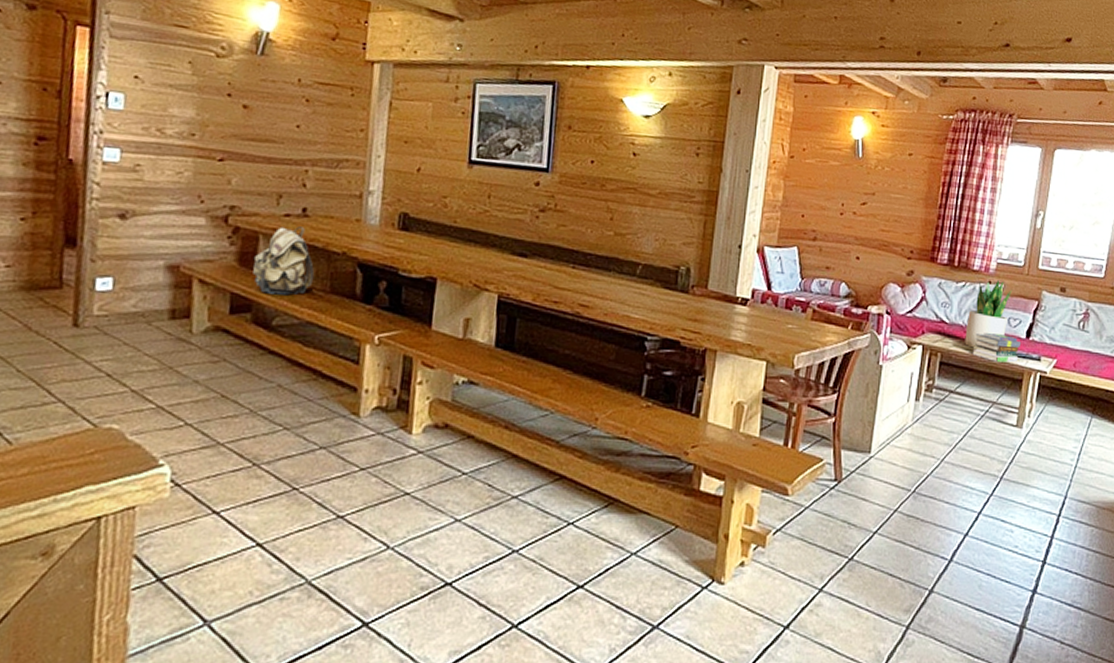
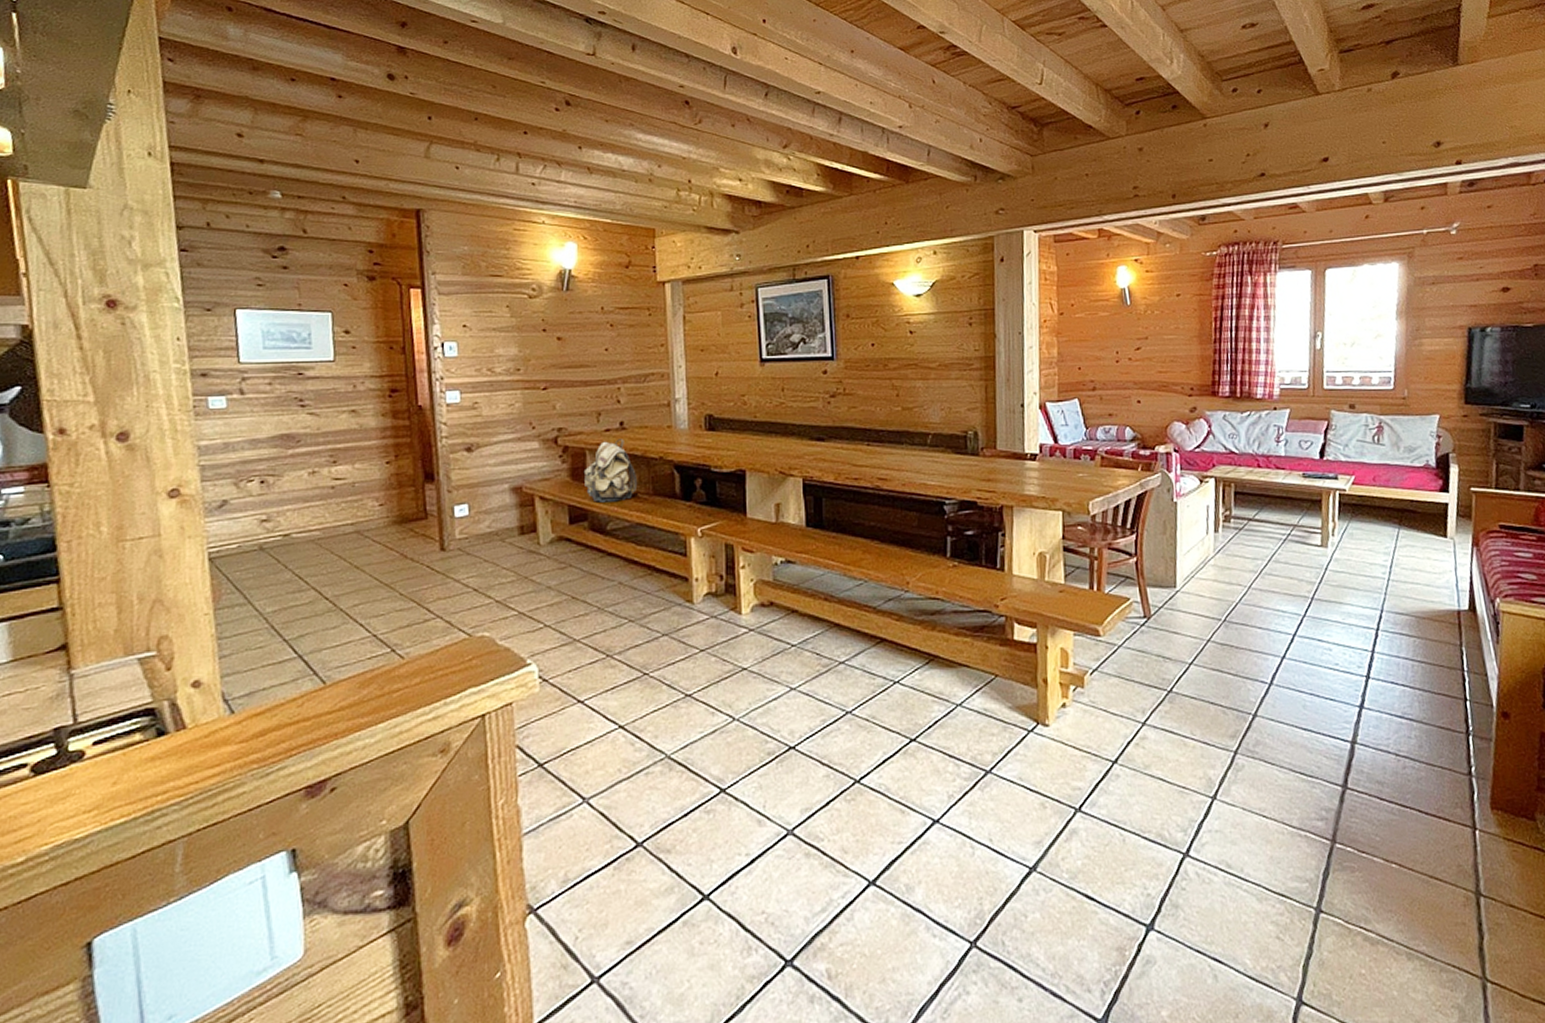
planter: present [965,279,1013,348] -> none [1256,405,1300,475]
books: present [972,332,1022,363] -> none [1266,456,1316,485]

